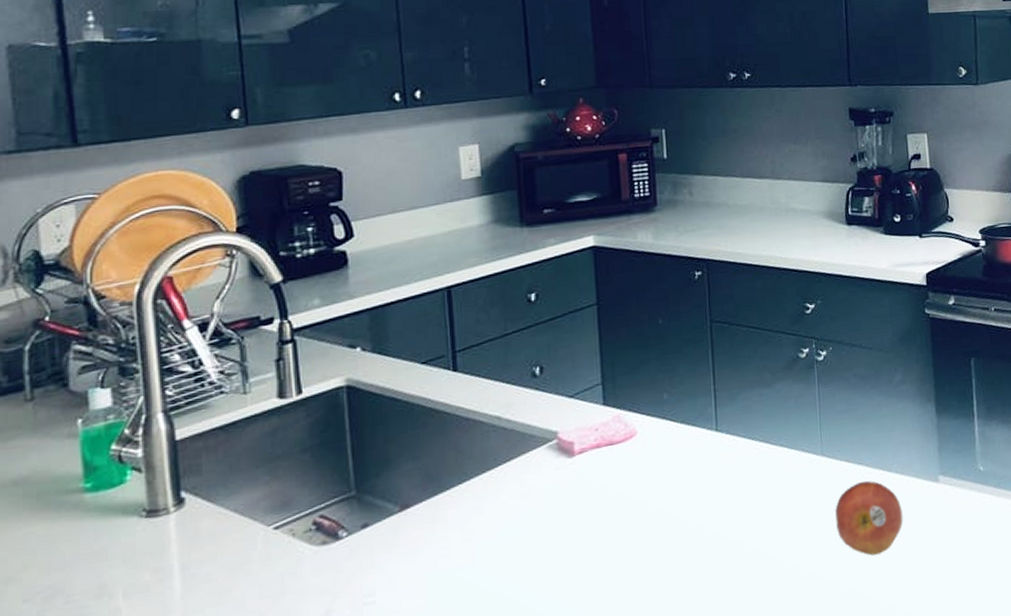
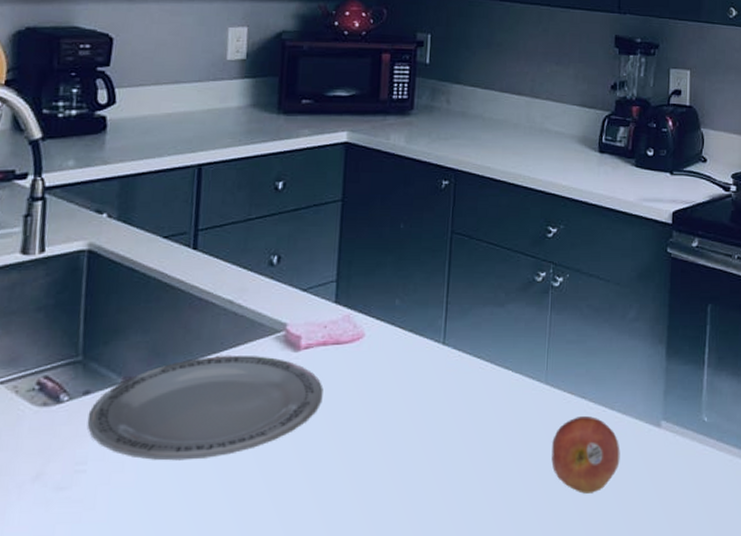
plate: none [369,466,603,583] -> present [87,356,323,461]

